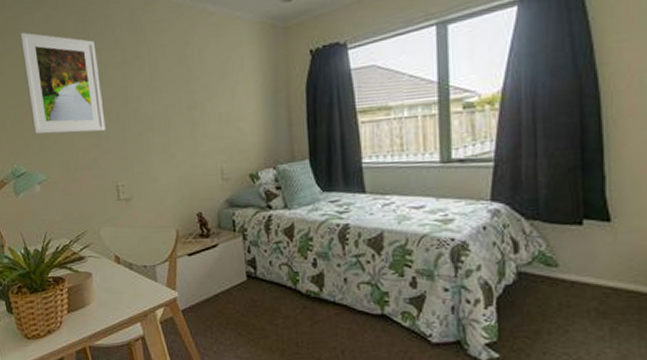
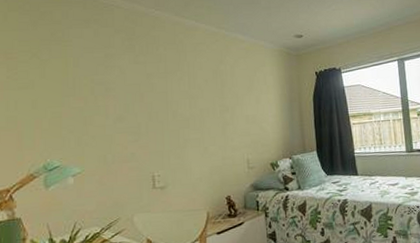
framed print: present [19,32,106,134] -> none [66,43,146,131]

